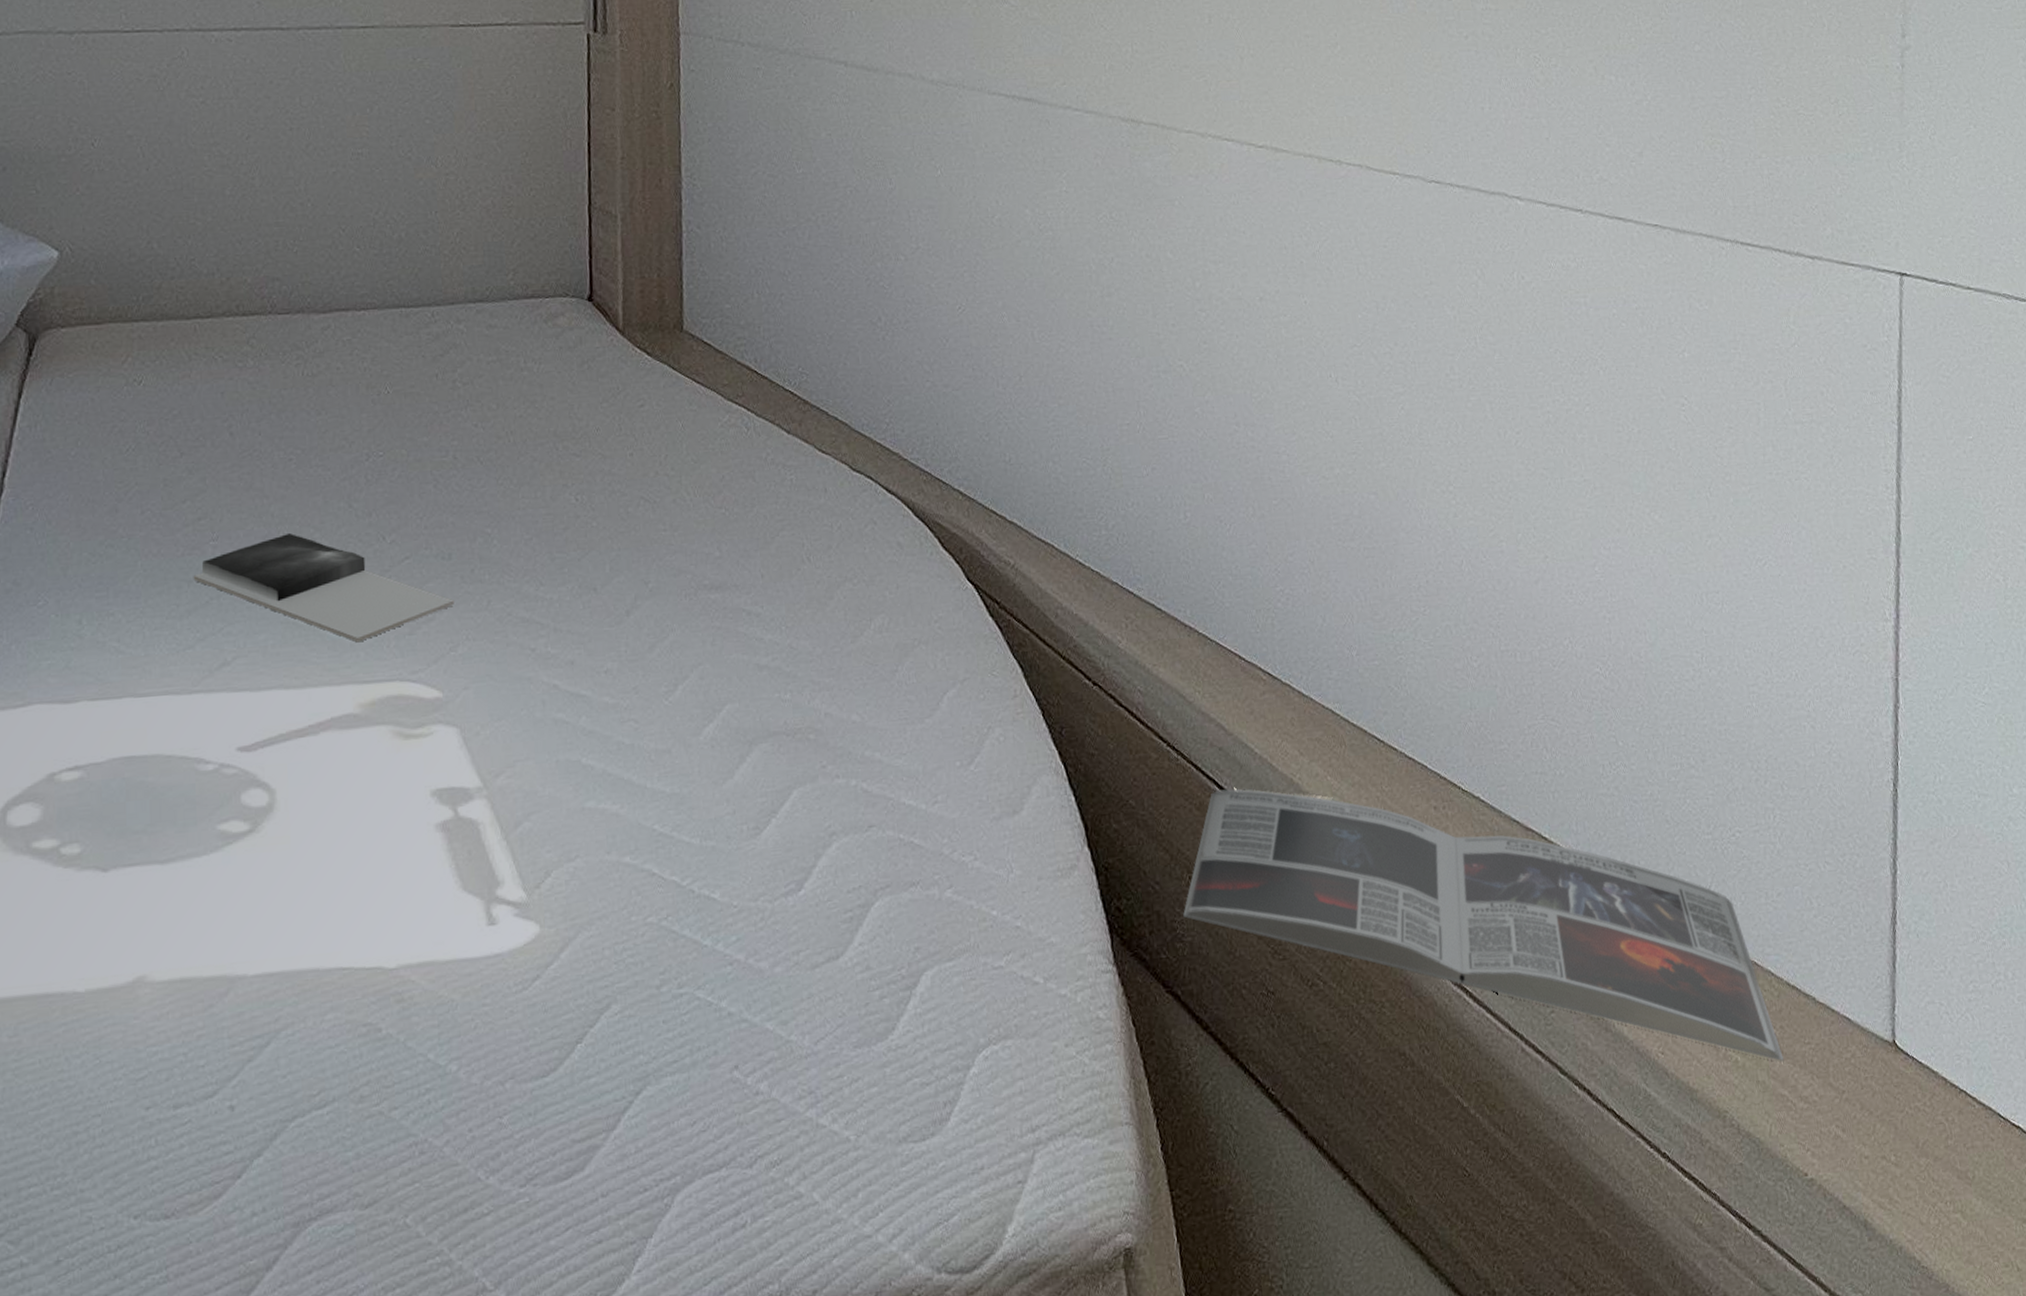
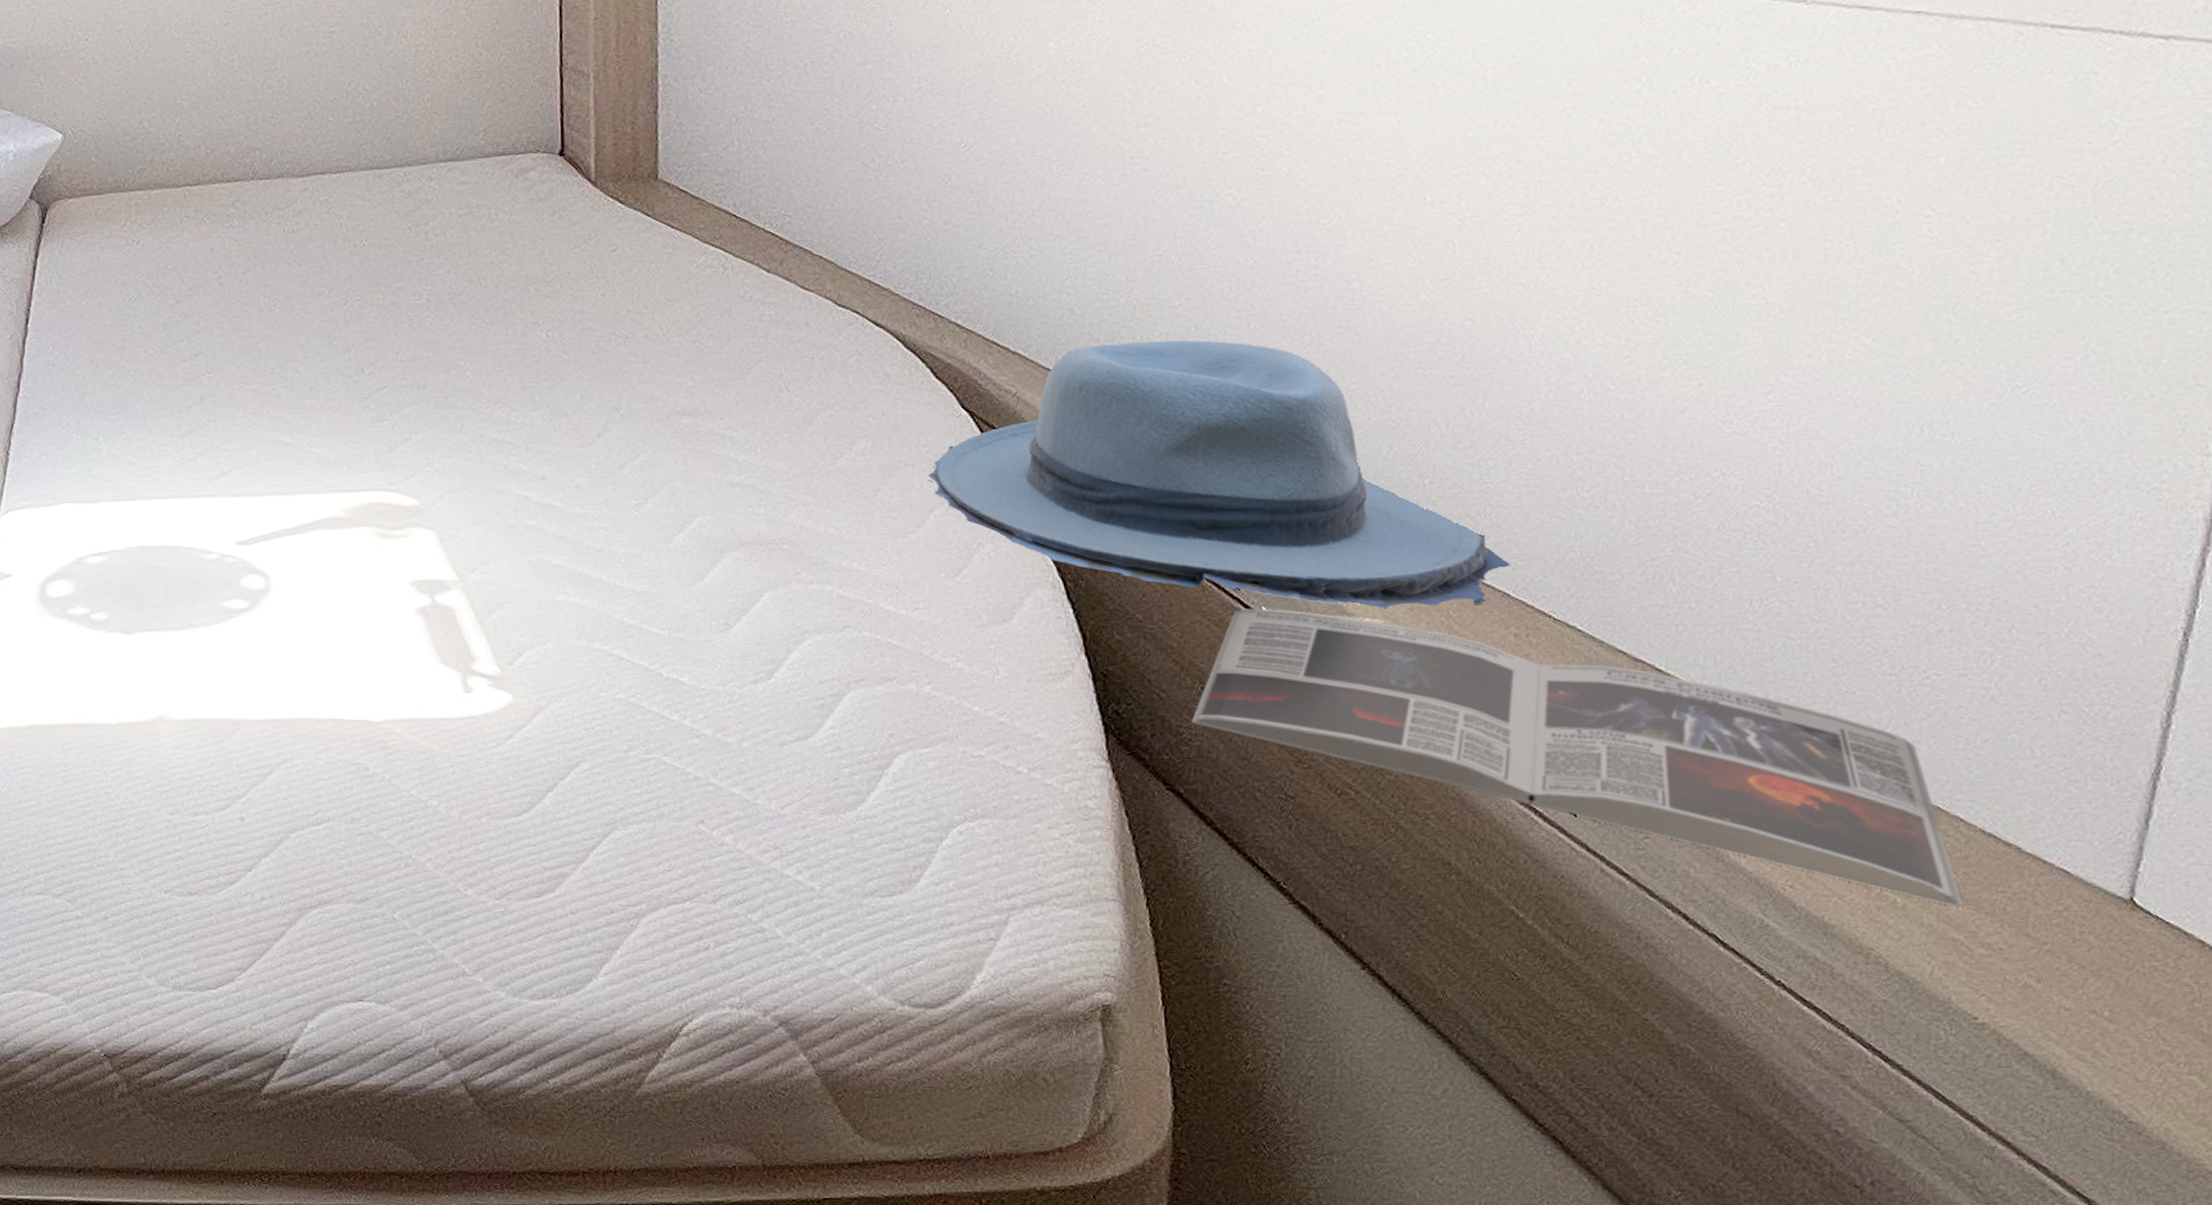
book: present [193,532,454,643] -> none [192,366,429,458]
fedora: none [940,510,1427,786] -> present [928,340,1513,609]

